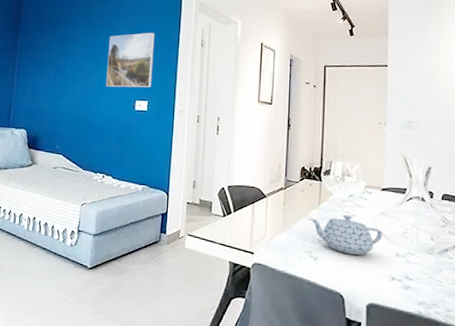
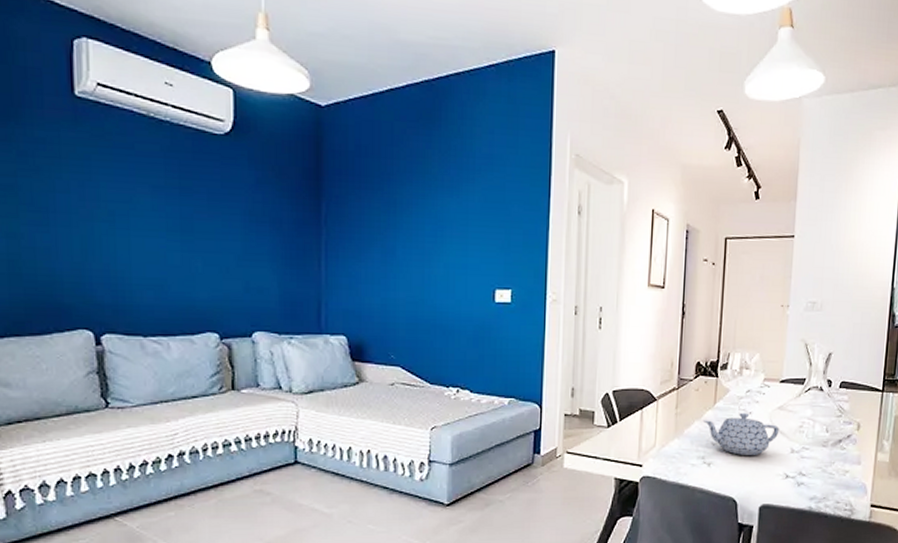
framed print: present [106,32,155,88] -> none [454,195,517,273]

